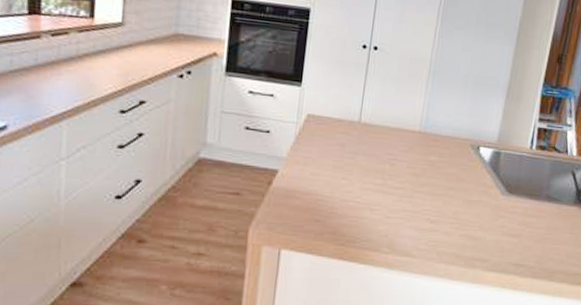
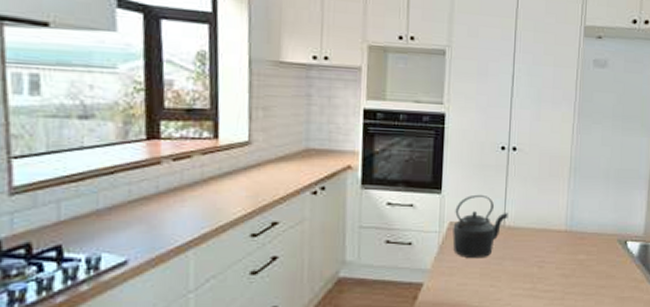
kettle: none [309,89,365,151] -> present [452,194,508,259]

